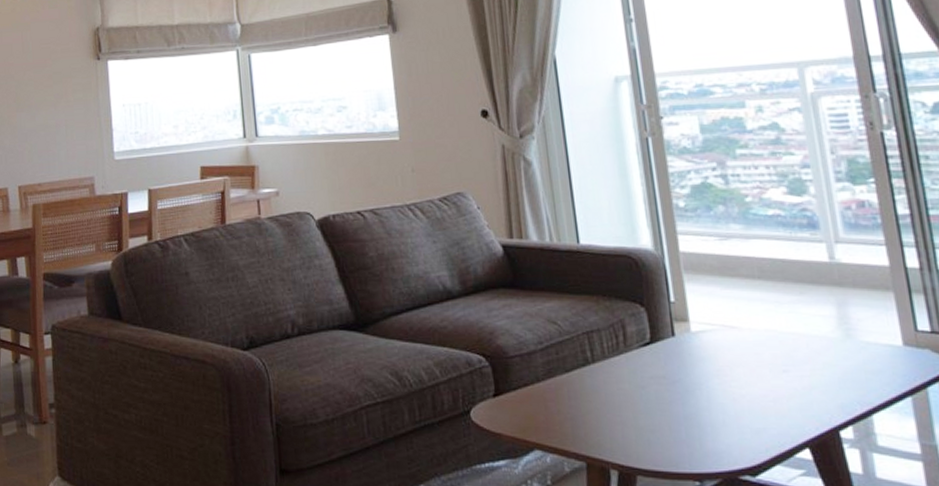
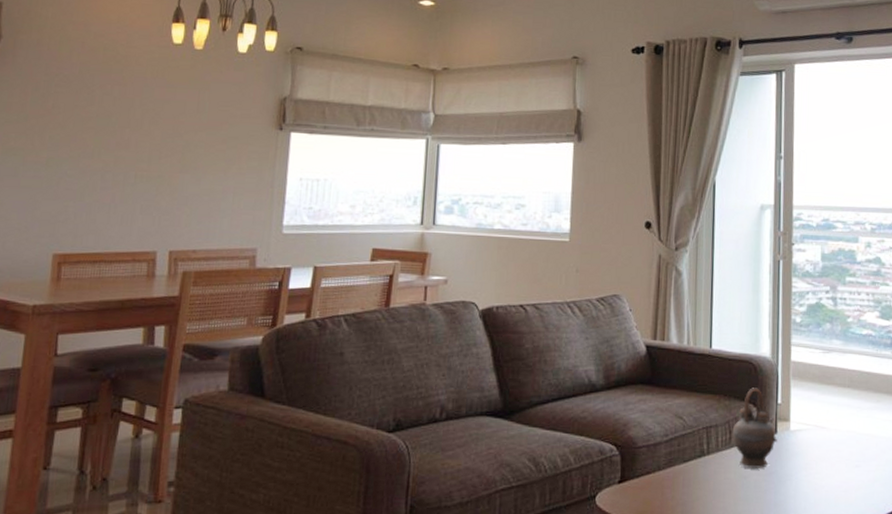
teapot: none [618,285,677,377] -> present [732,388,777,468]

